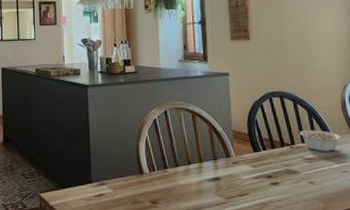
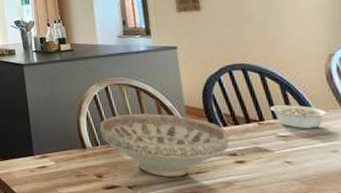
decorative bowl: none [158,137,267,201] -> present [100,113,229,177]

